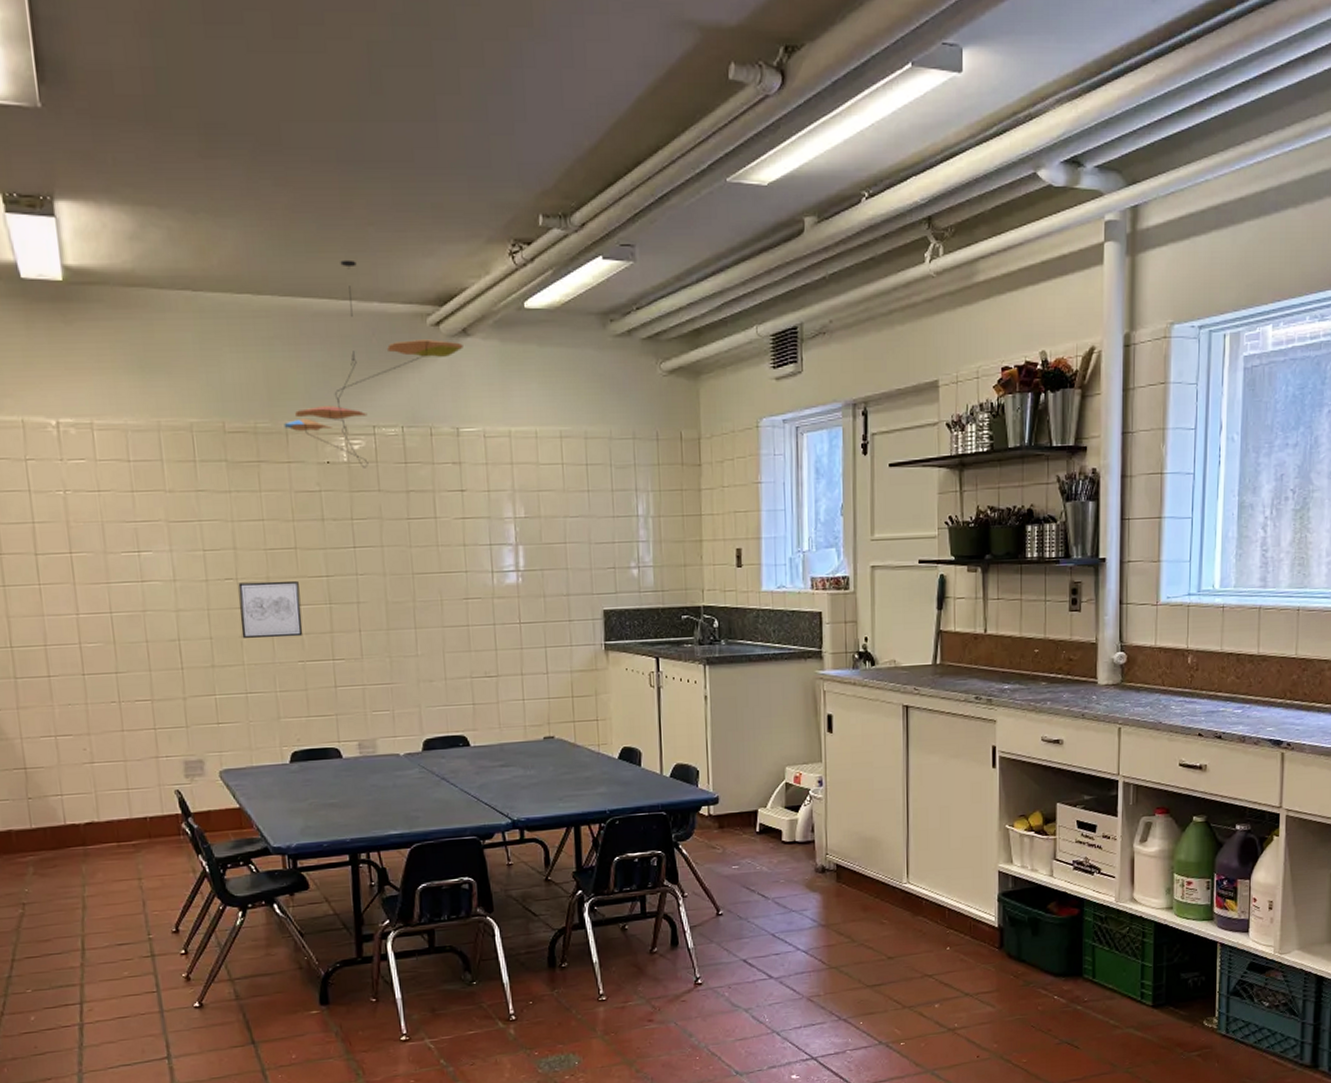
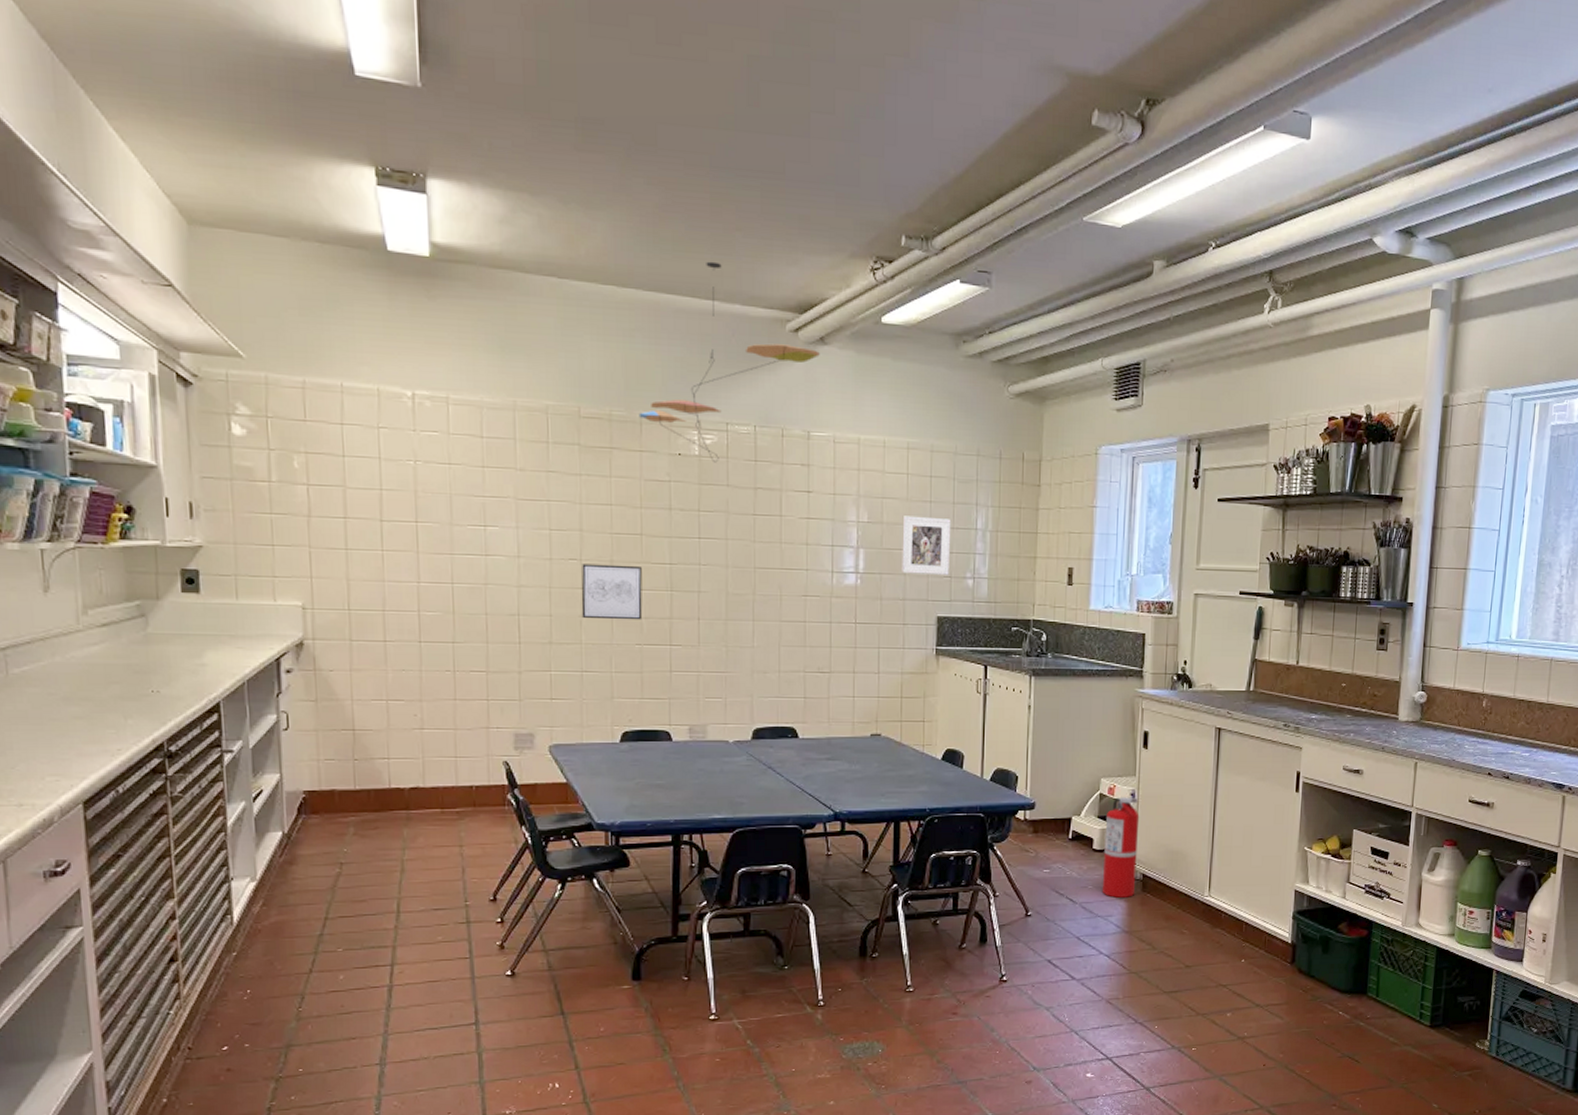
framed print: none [561,506,613,568] -> present [902,516,952,575]
fire extinguisher: none [793,784,830,891] -> present [1102,797,1140,898]

